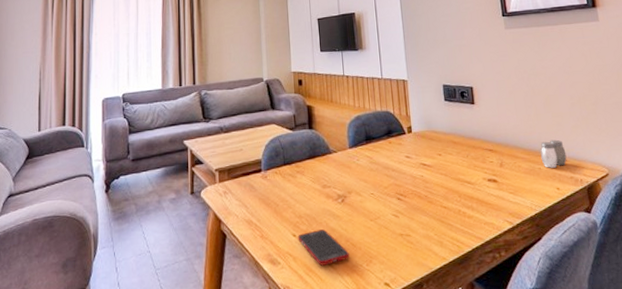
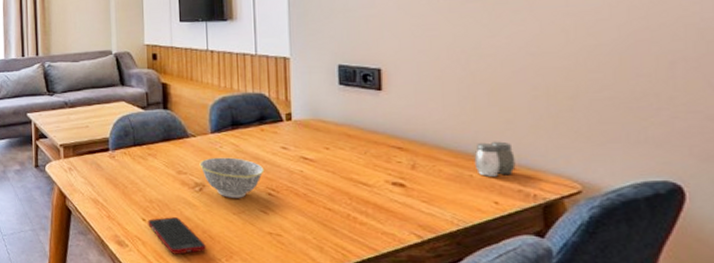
bowl: none [341,168,394,206] -> present [199,157,265,198]

